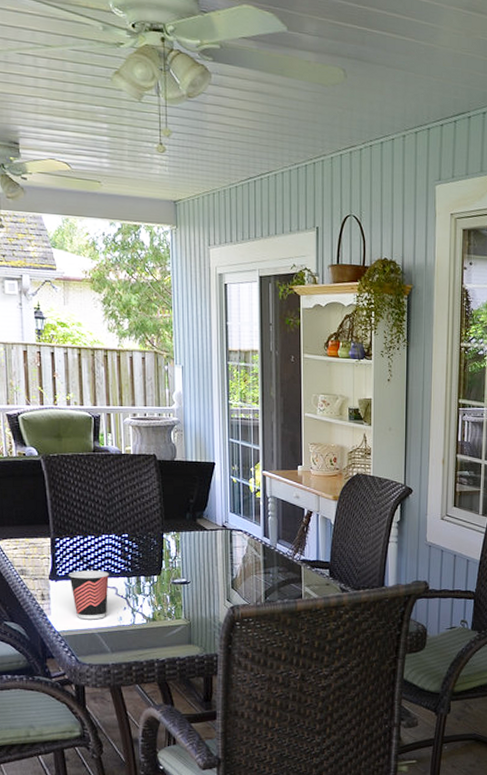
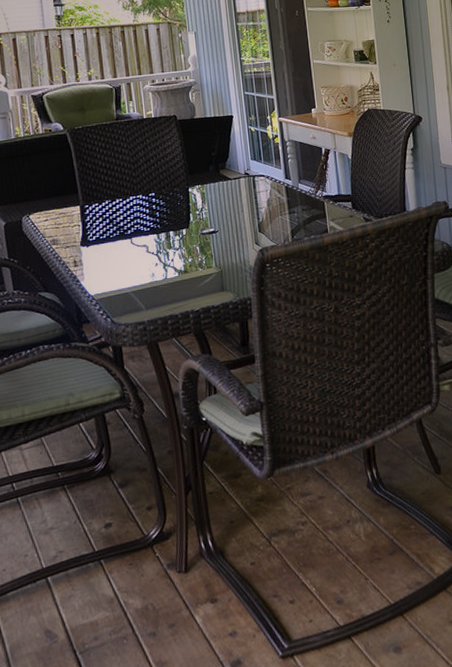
cup: present [68,570,110,620] -> none [98,231,140,281]

